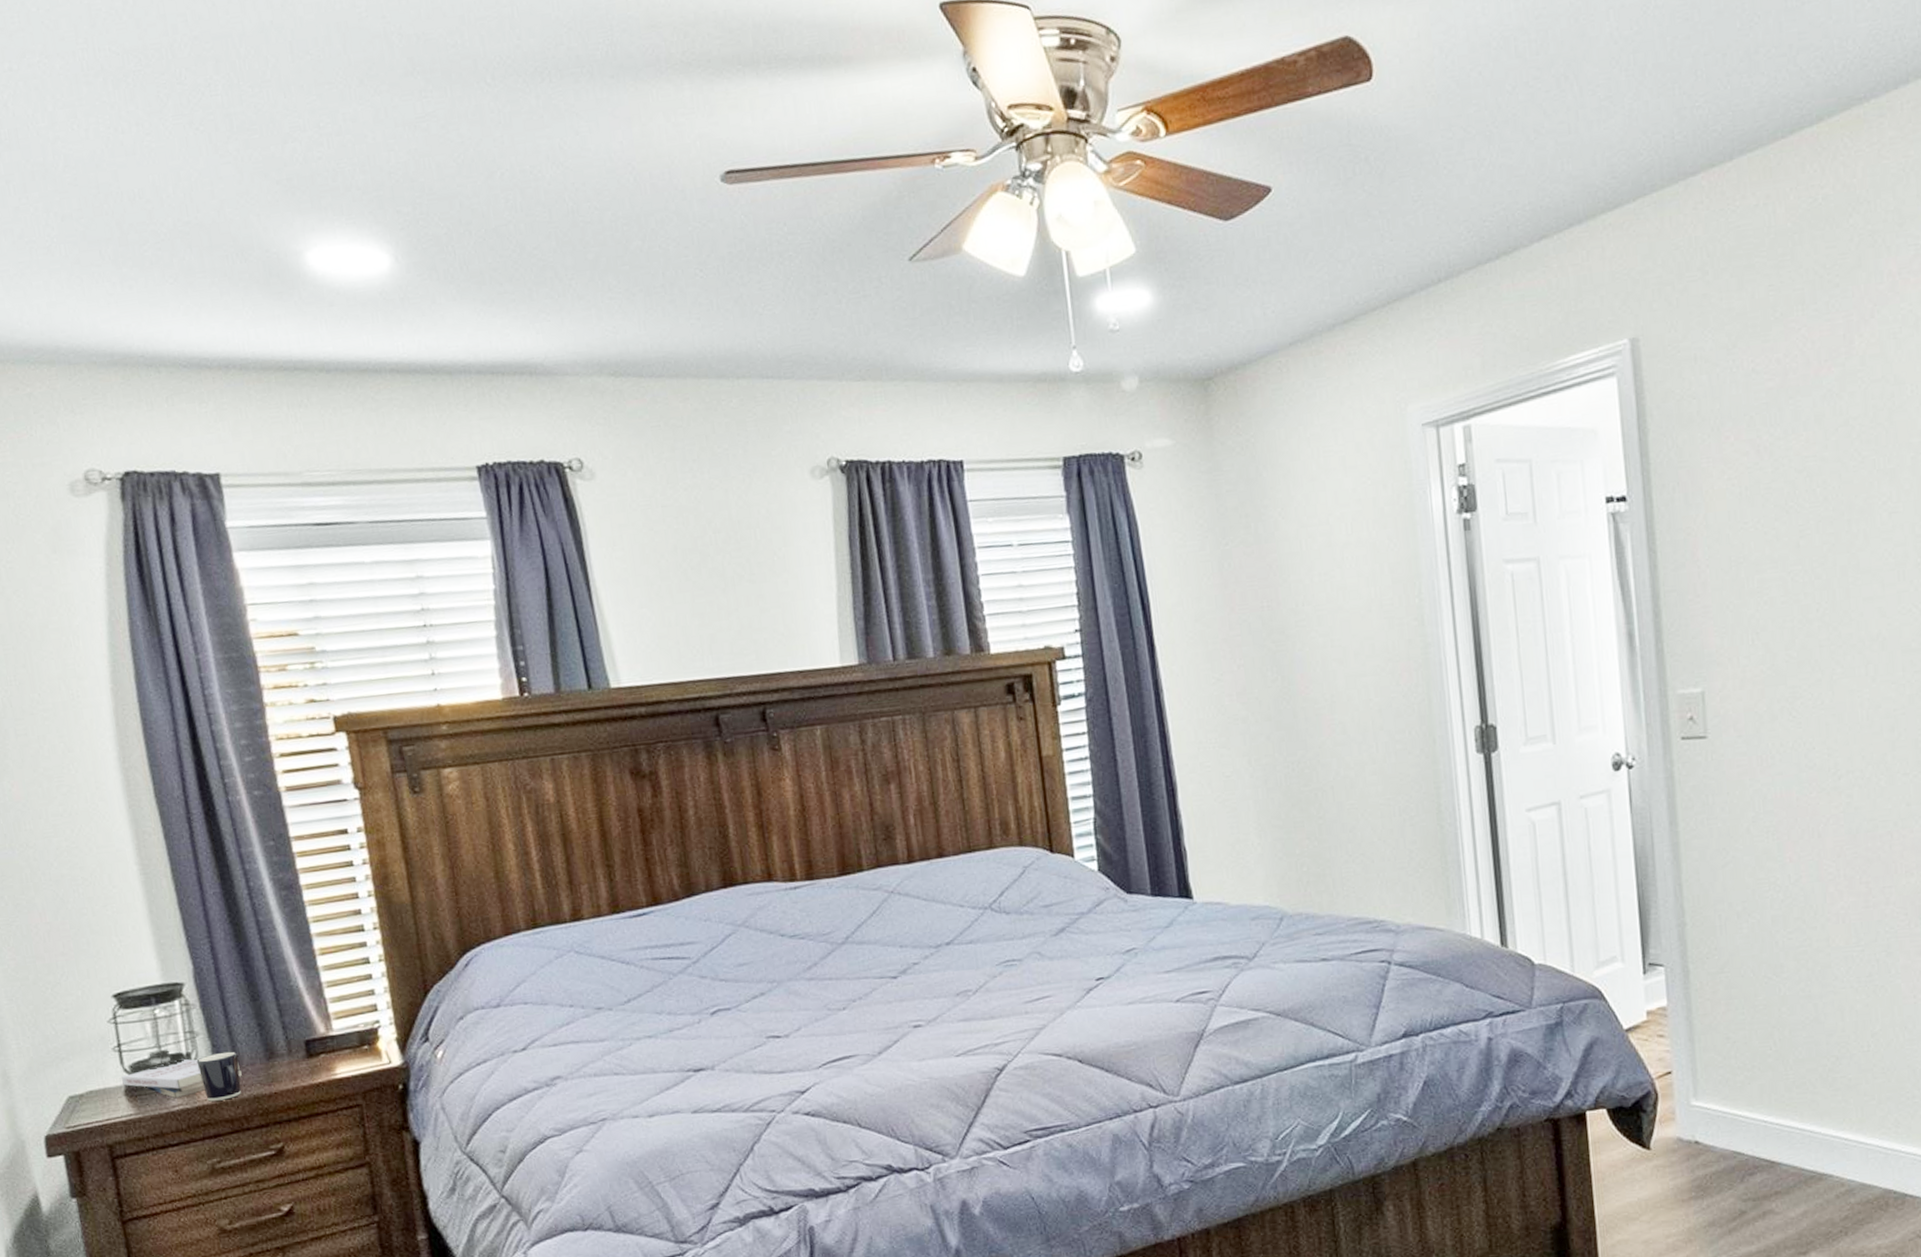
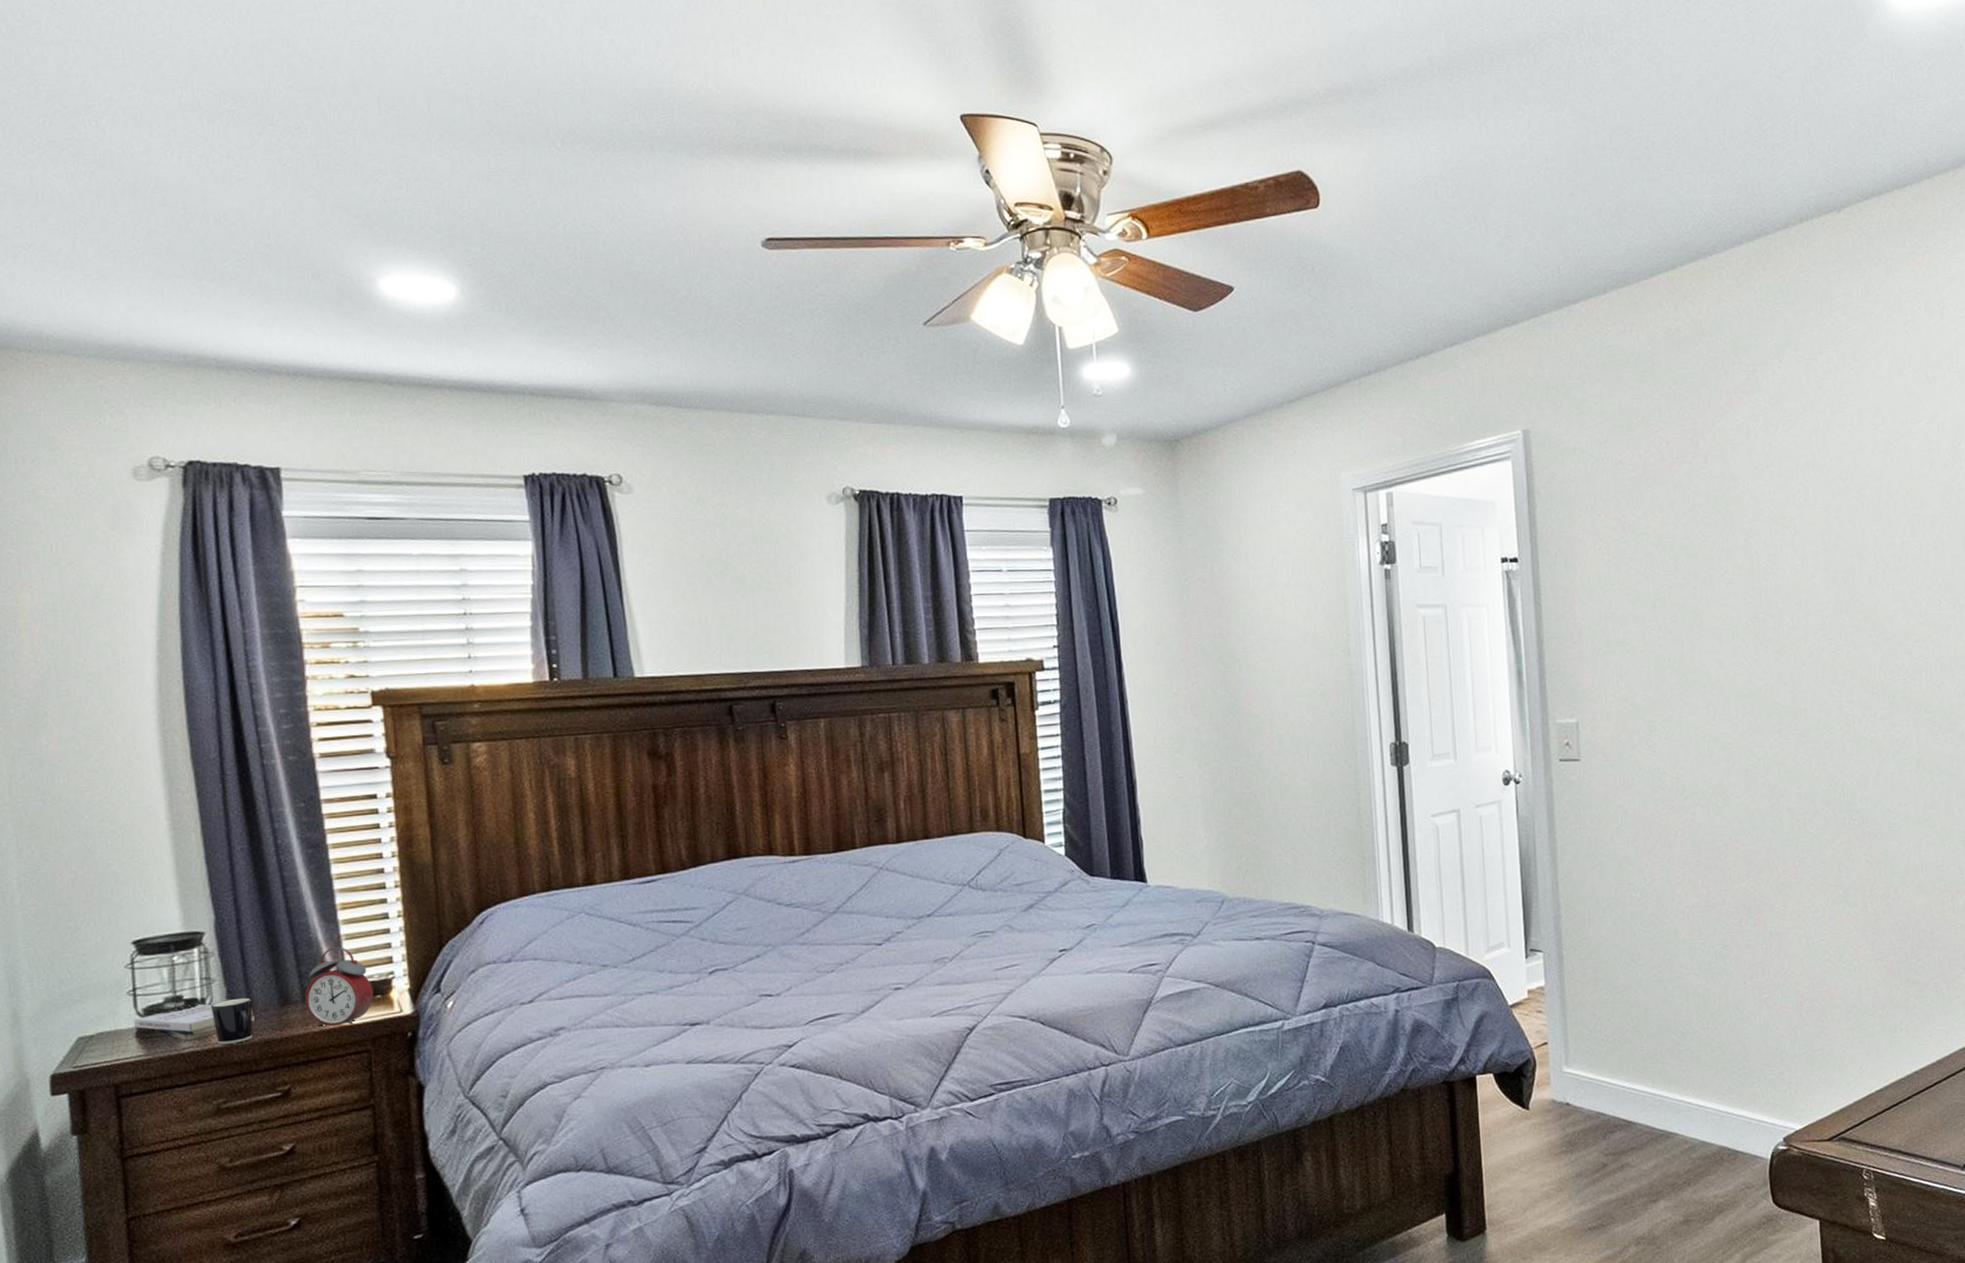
alarm clock: none [290,994,361,1082] -> present [304,946,374,1028]

